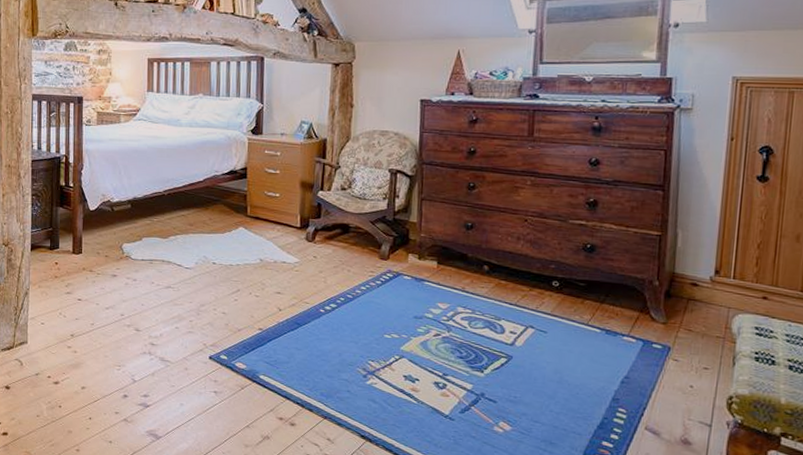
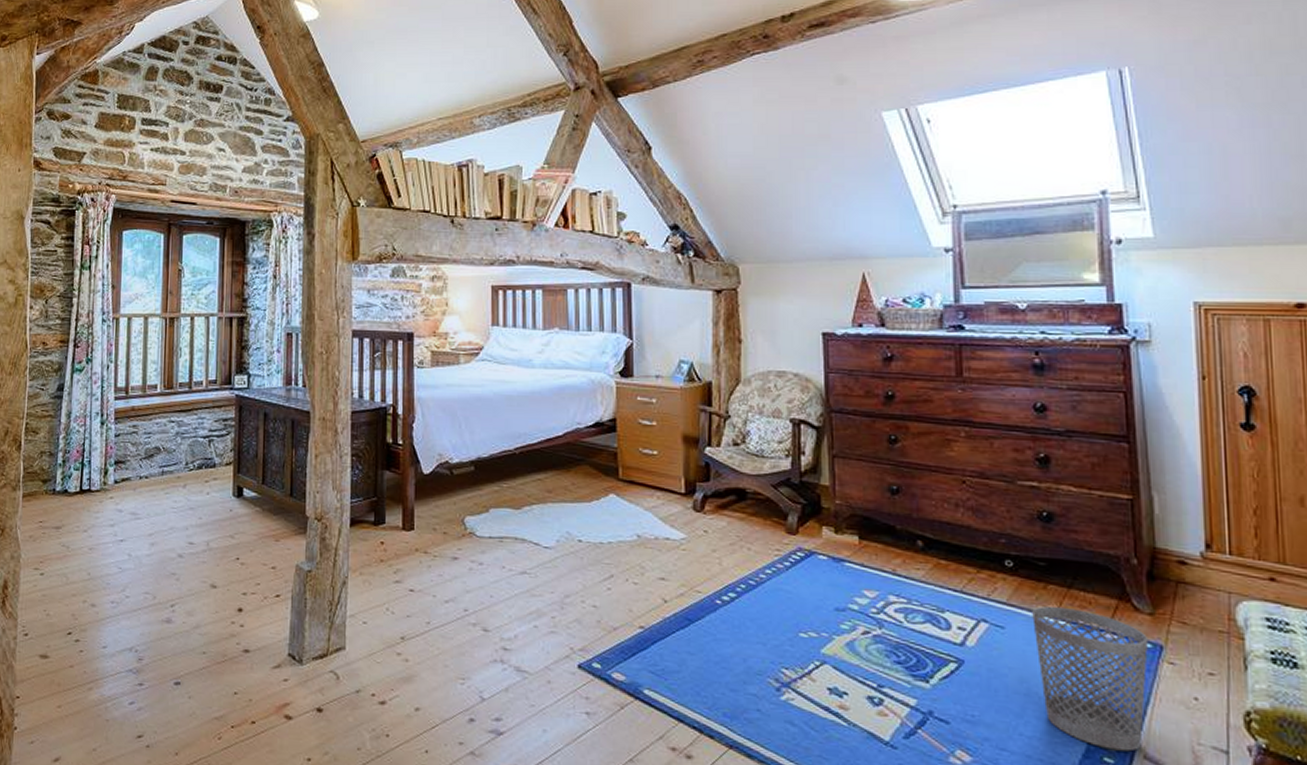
wastebasket: none [569,316,659,424] -> present [1032,605,1148,752]

